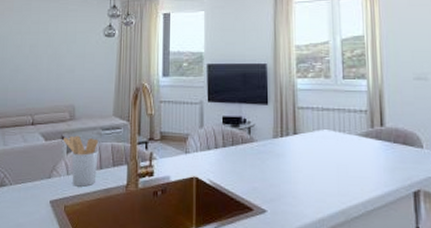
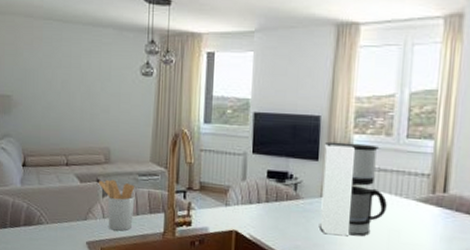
coffee maker: none [272,86,333,175] -> present [320,141,387,237]

